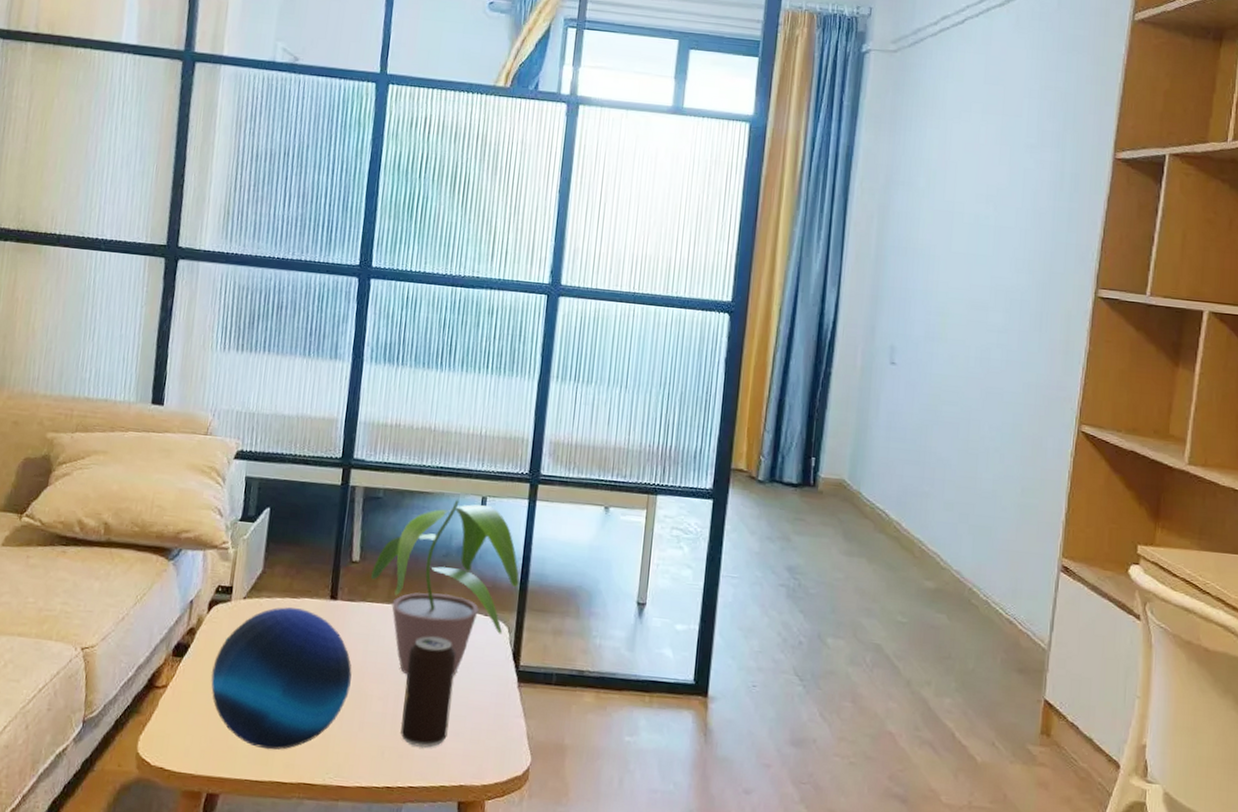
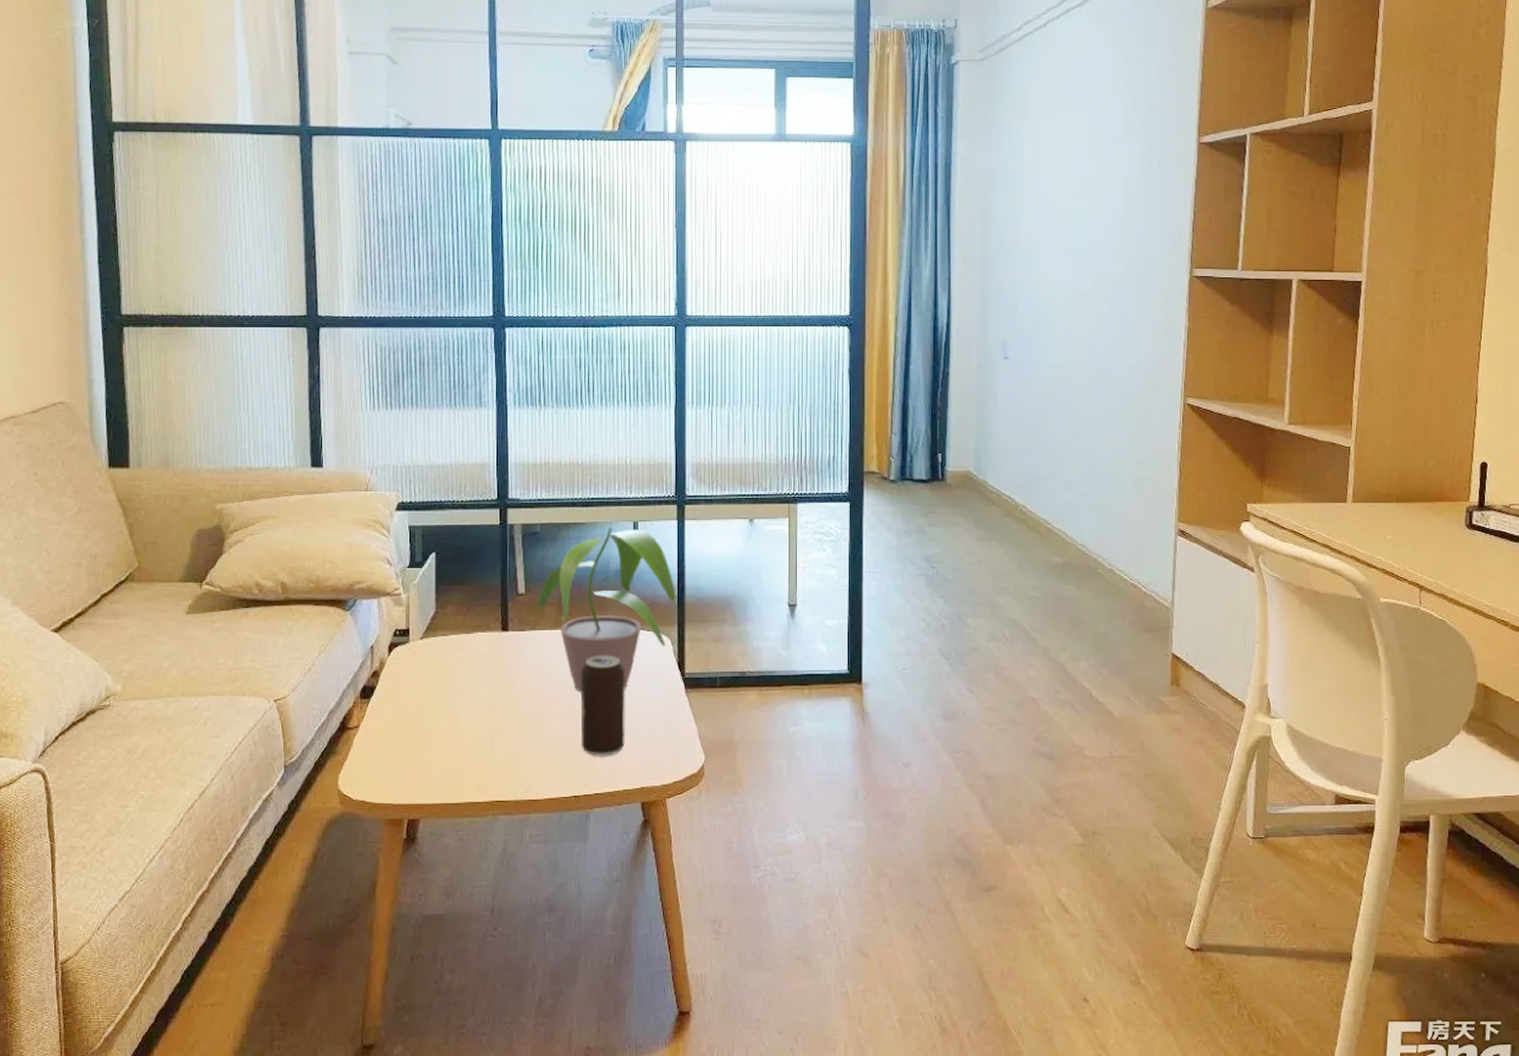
decorative orb: present [211,607,352,750] -> none [398,643,530,774]

